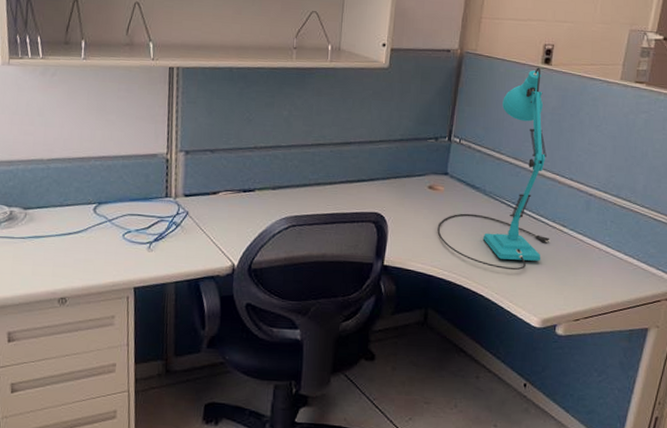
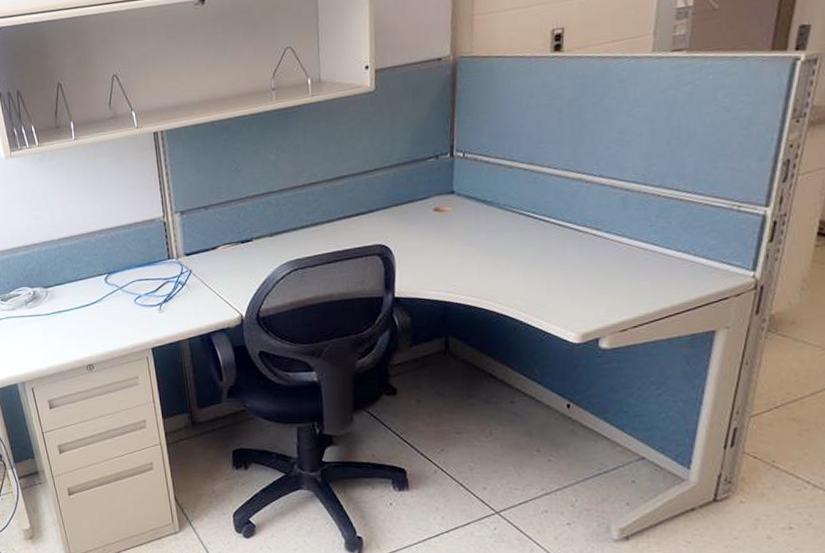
desk lamp: present [437,67,550,271] -> none [449,57,582,286]

